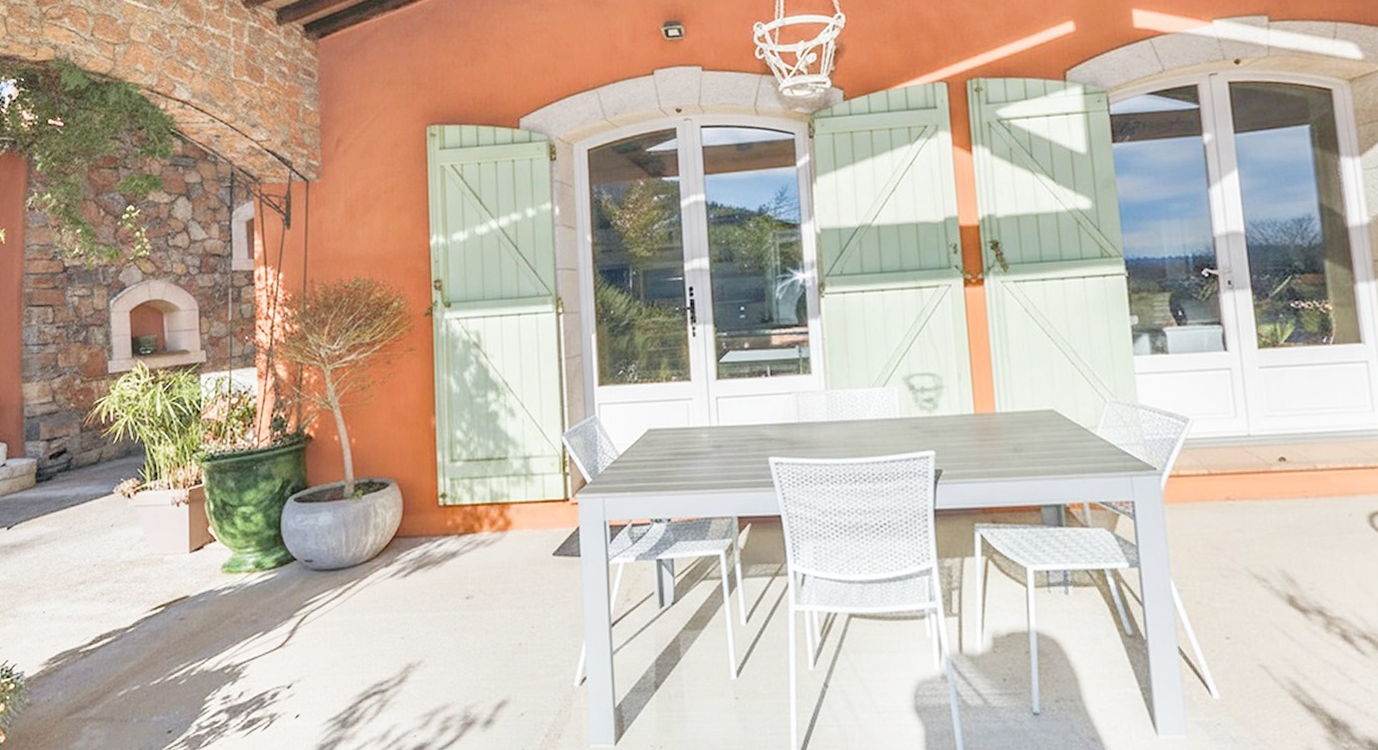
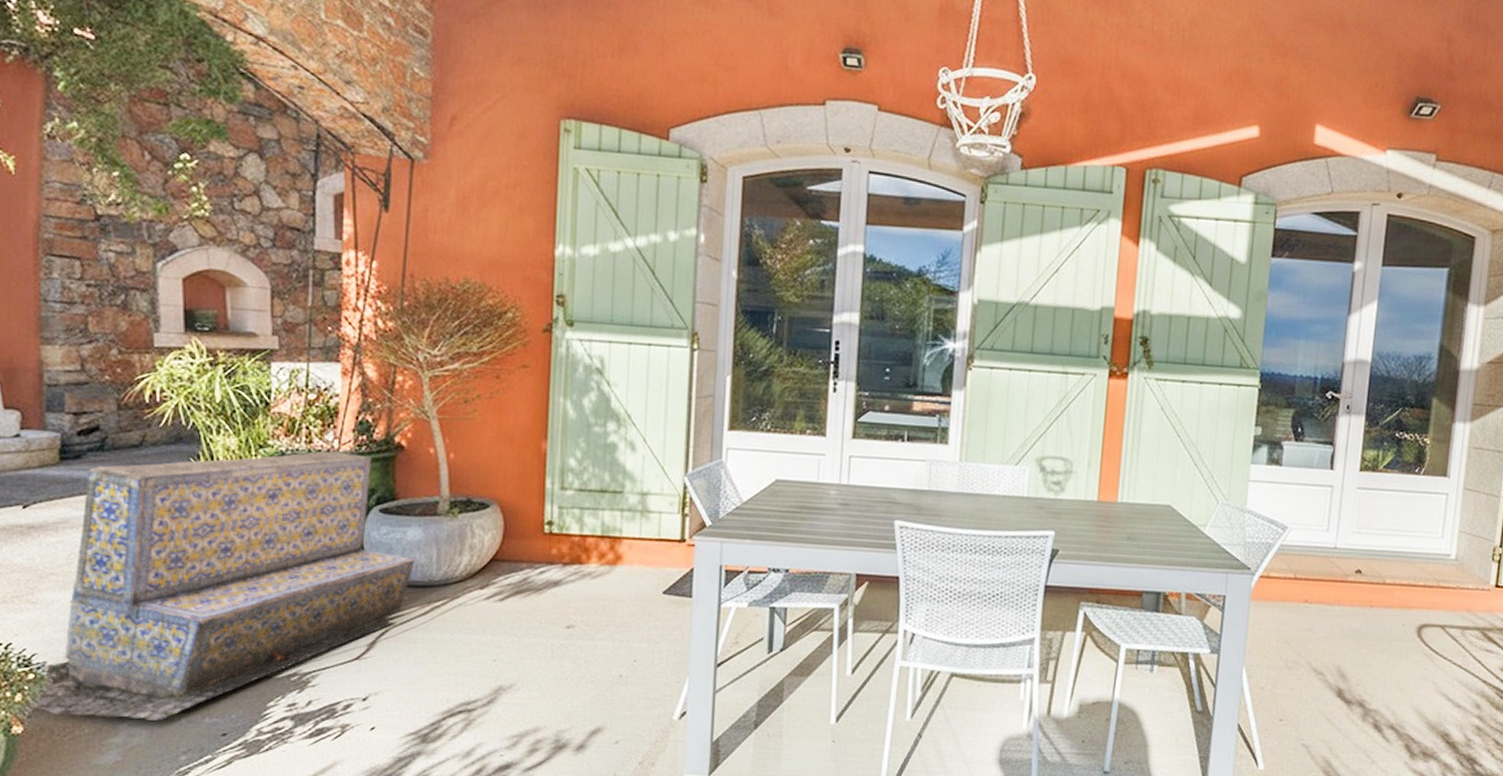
bench: none [14,448,327,723] -> present [35,451,415,722]

